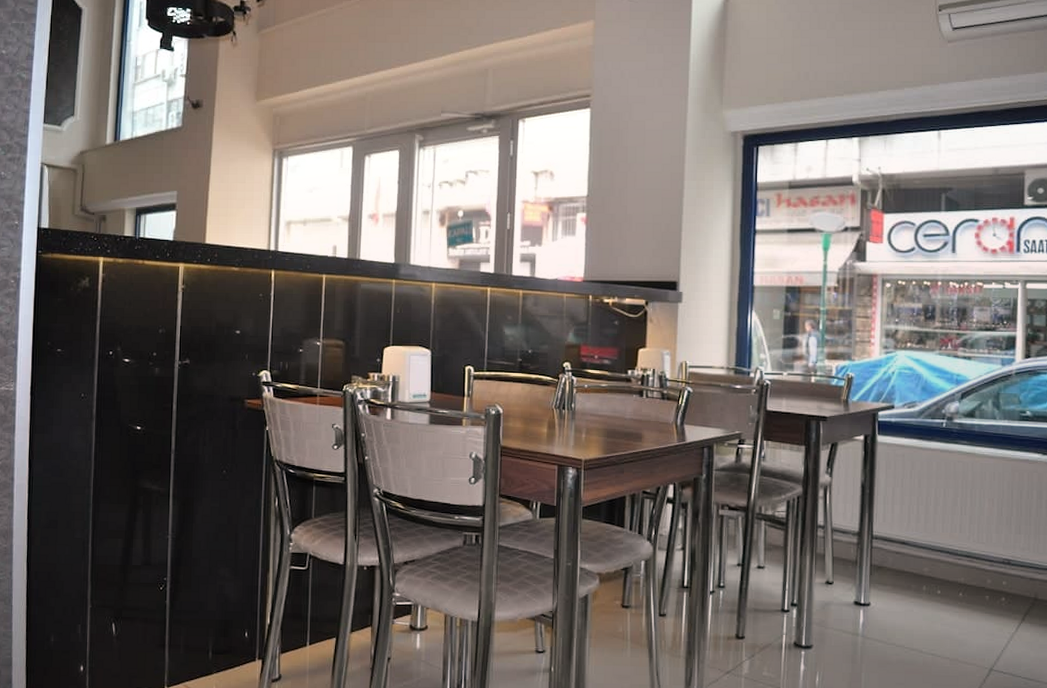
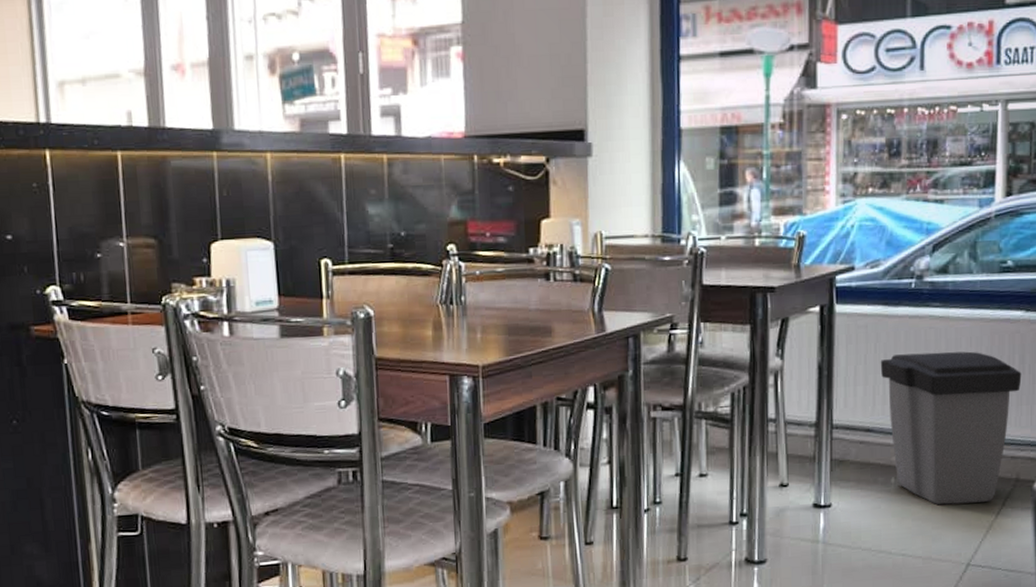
trash can: none [915,481,1039,616] -> present [880,351,1022,505]

